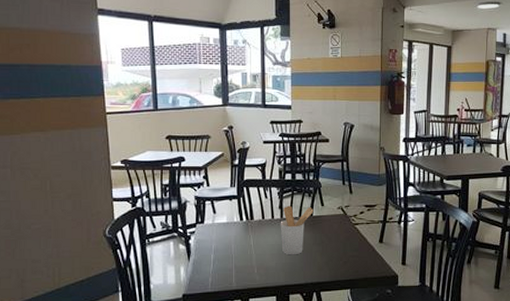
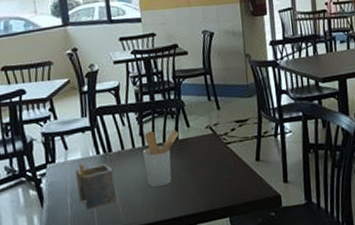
napkin holder: none [220,225,253,267] -> present [75,162,117,210]

